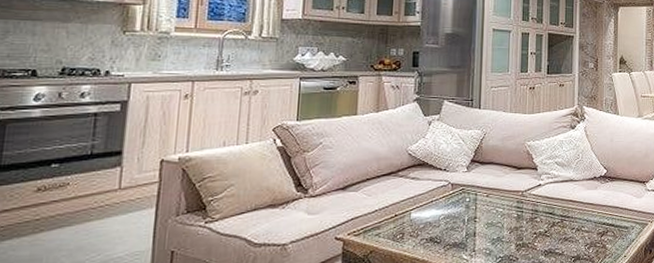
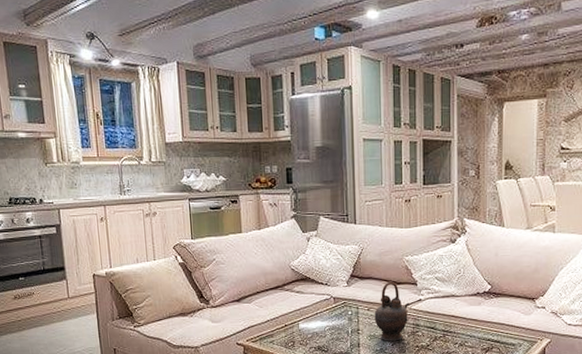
teapot: none [493,166,530,229] -> present [374,281,410,341]

